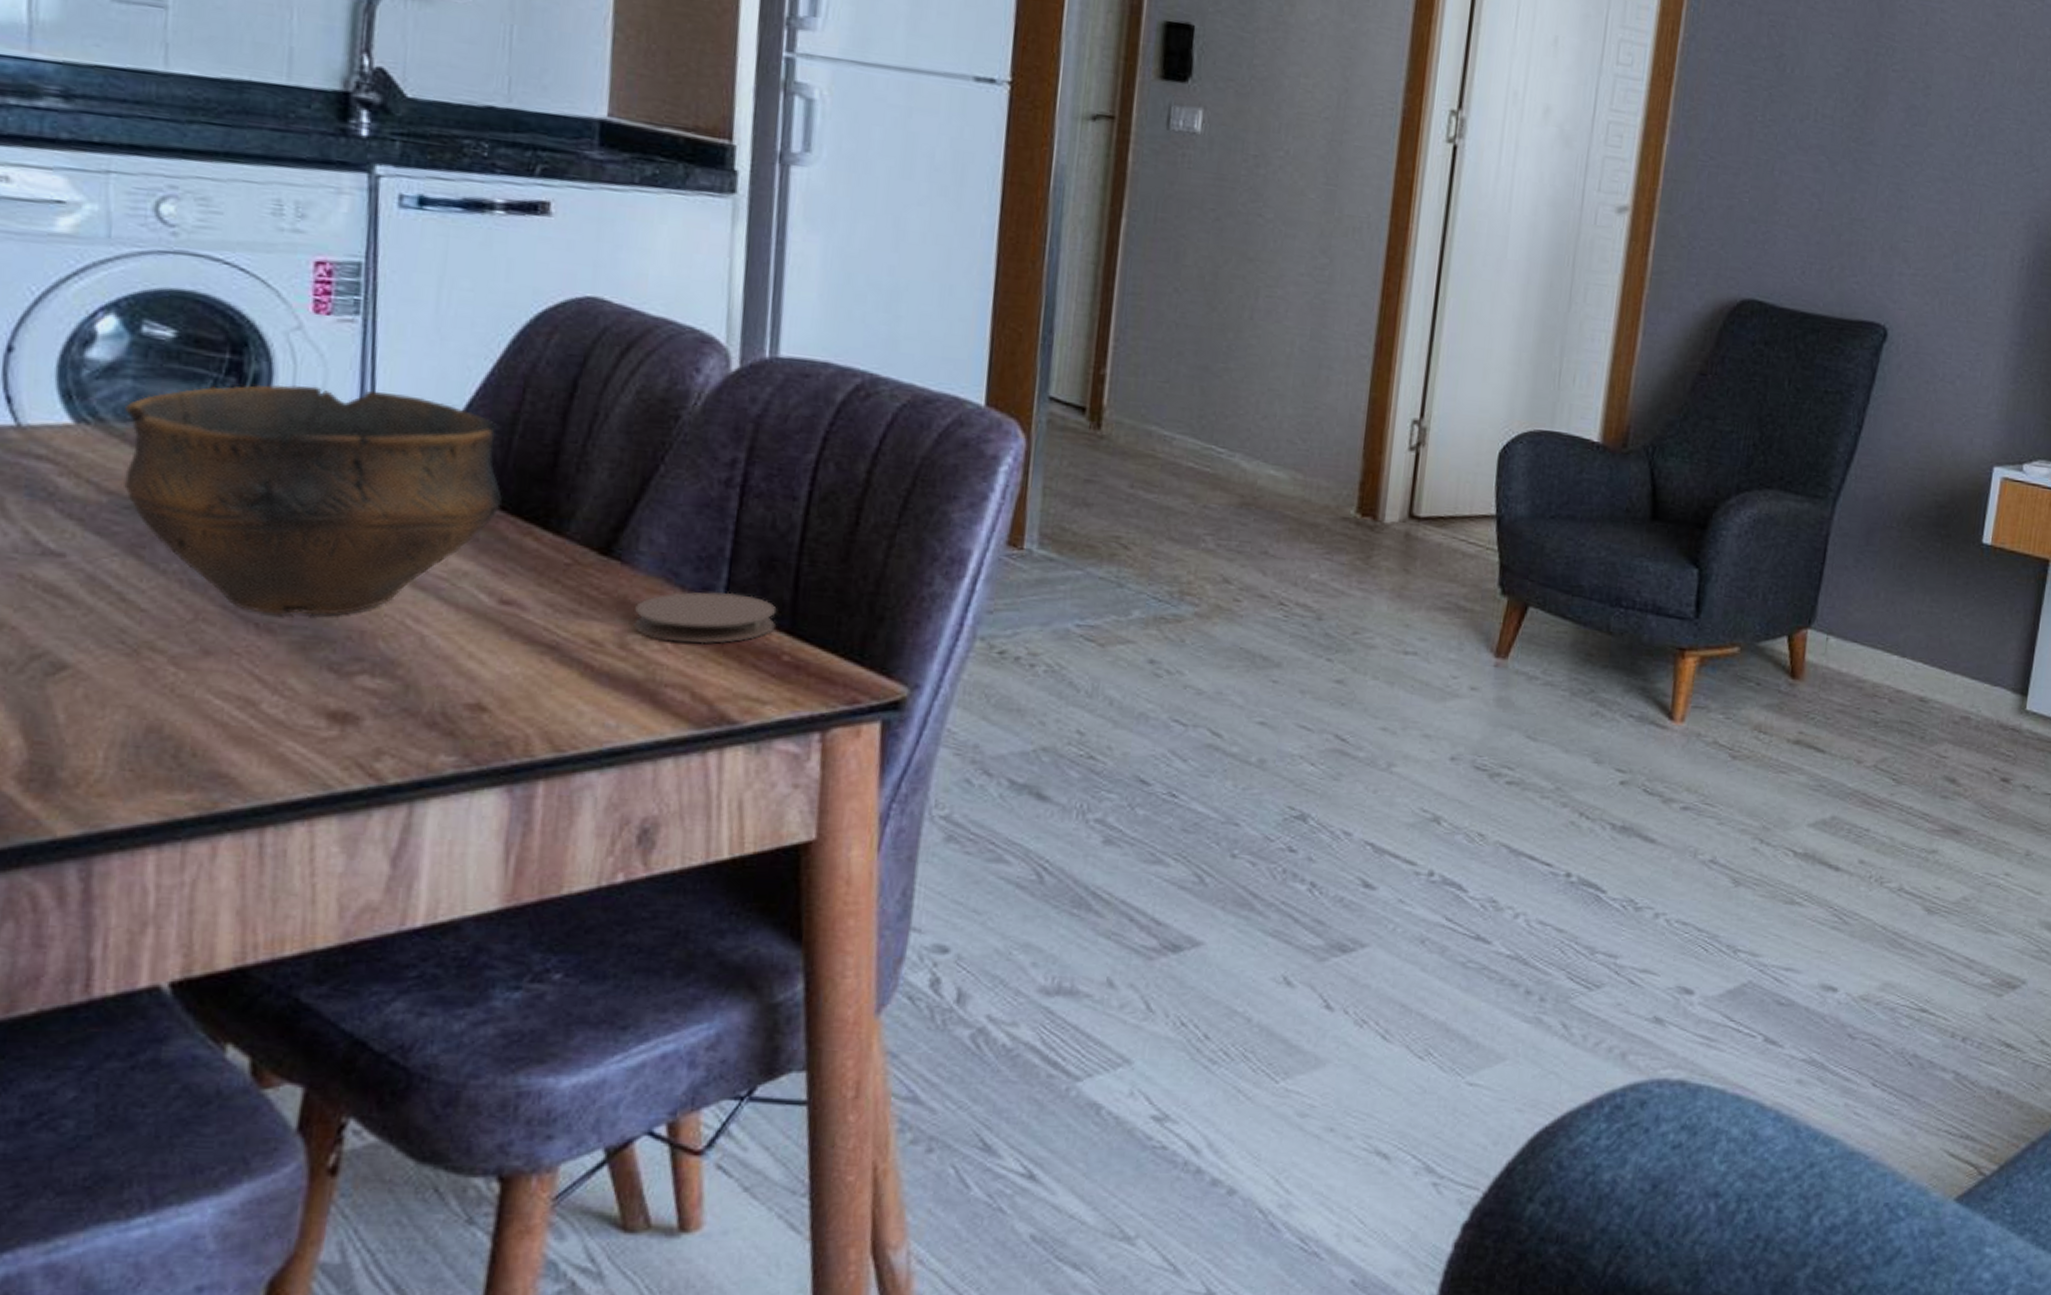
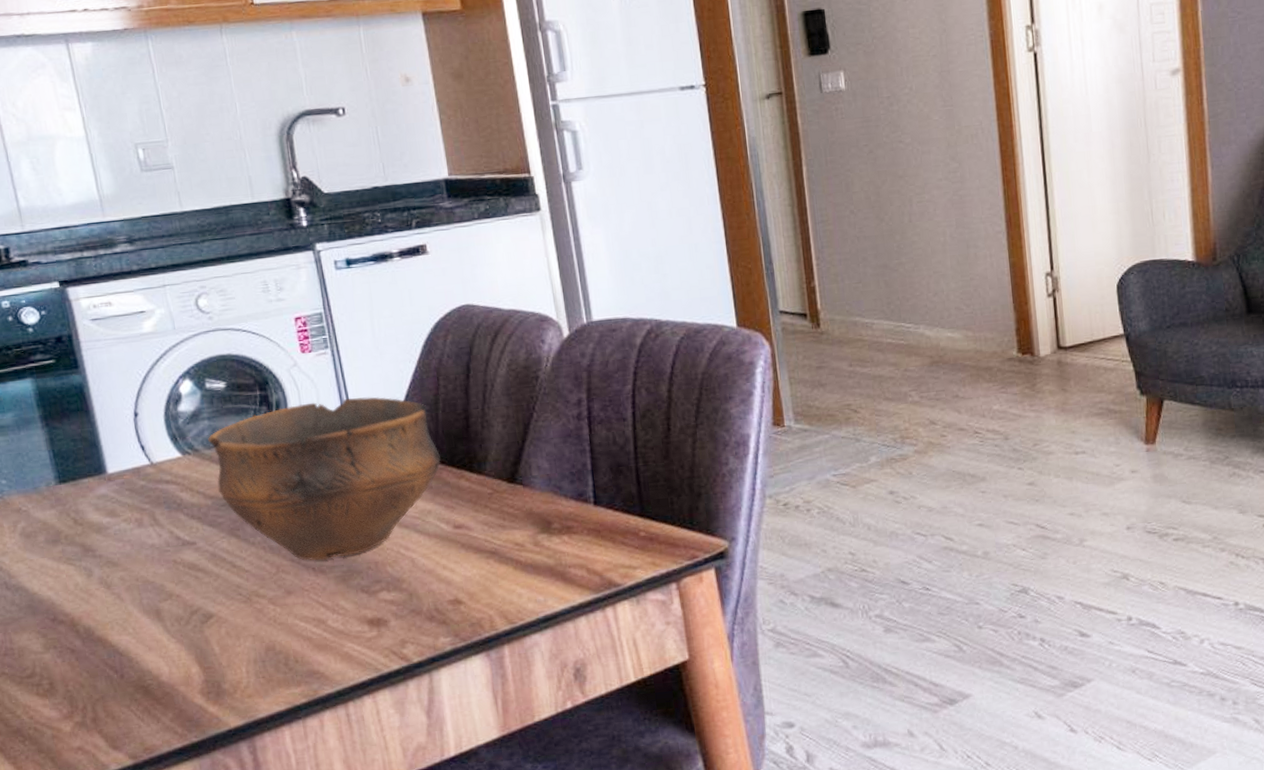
coaster: present [634,592,777,644] -> none [539,493,631,535]

